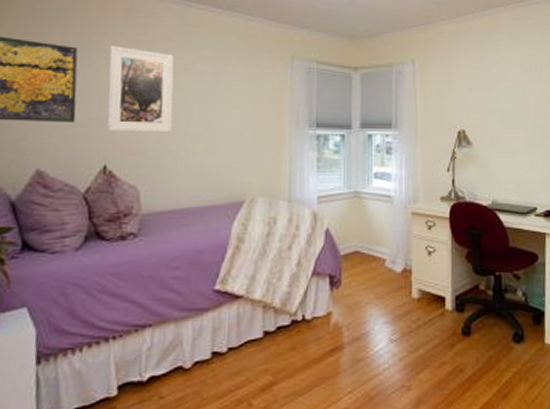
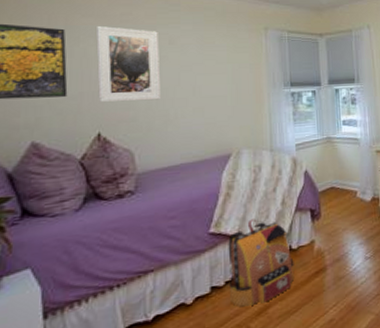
backpack: none [231,279,307,380] -> present [228,219,295,307]

